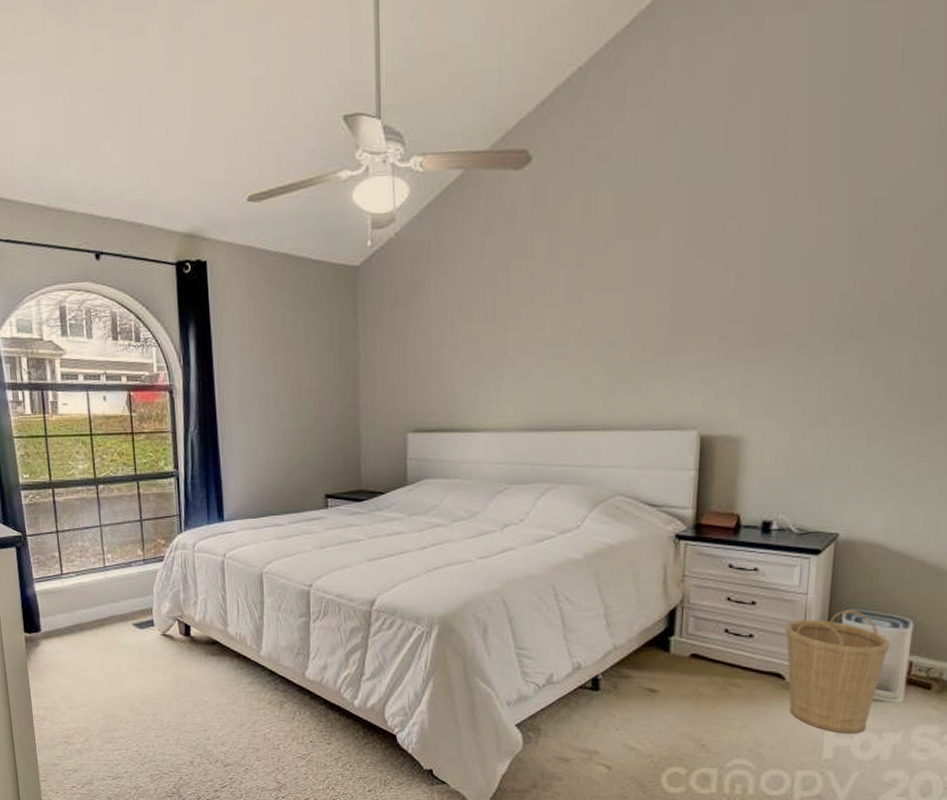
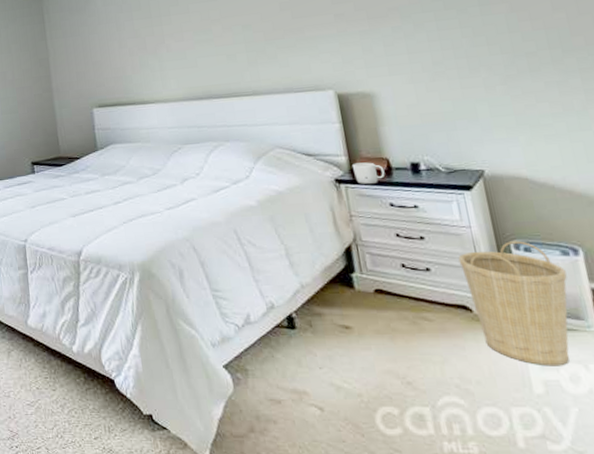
mug: none [697,517,732,542] -> present [351,162,386,184]

